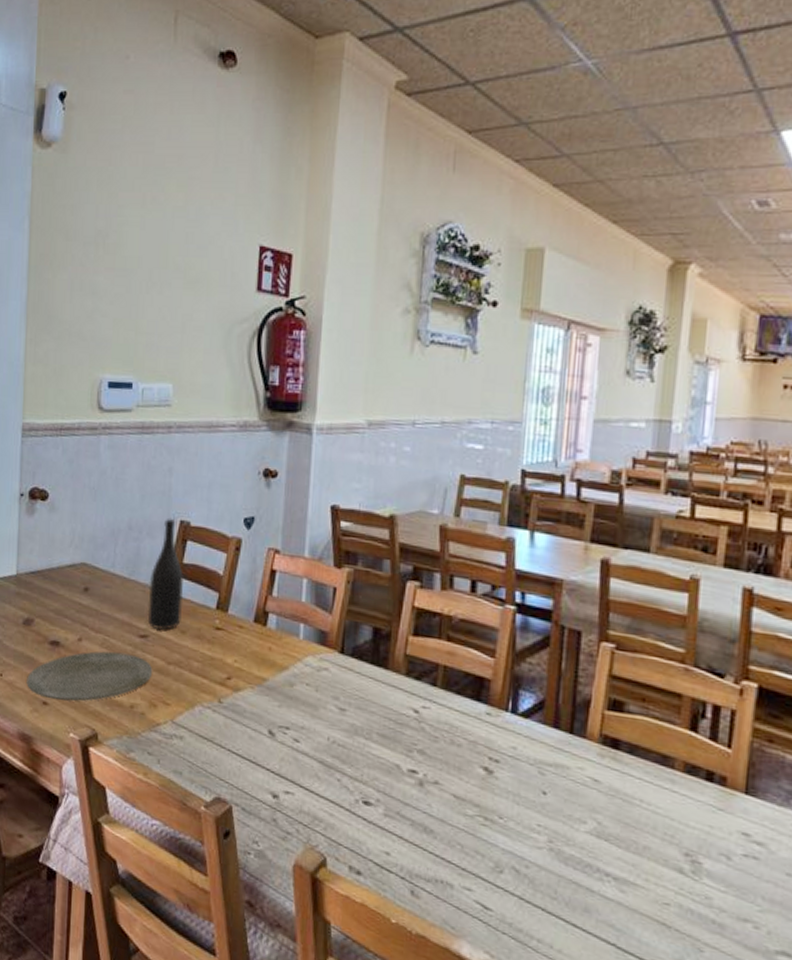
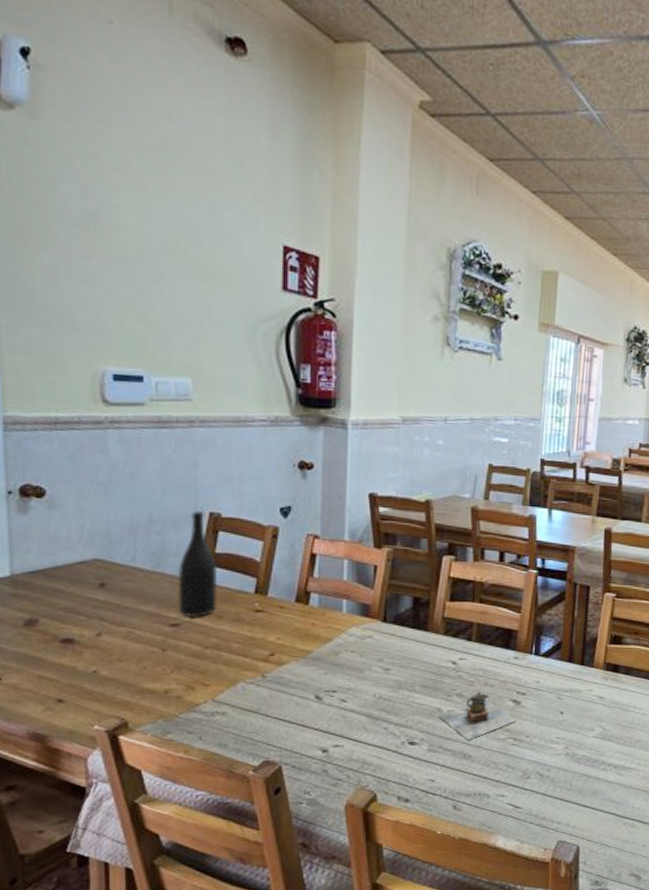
plate: present [27,651,153,702] -> none [34,642,188,696]
teapot: none [397,749,488,810] -> present [439,691,516,740]

